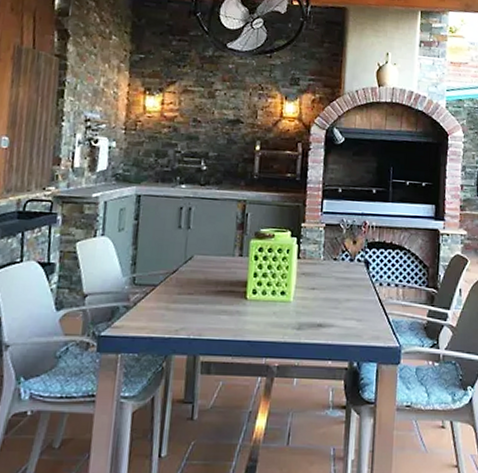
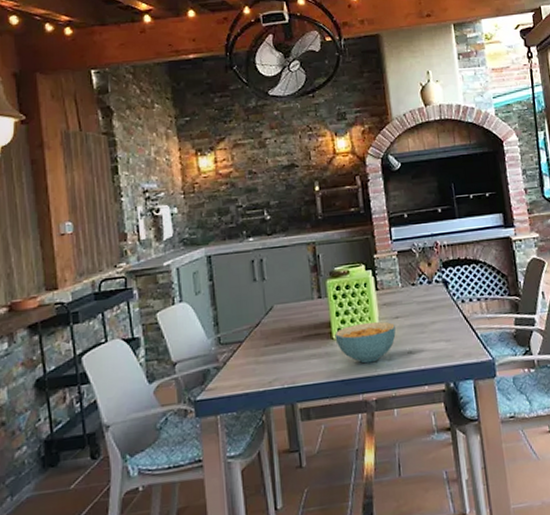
cereal bowl: none [248,288,311,329] -> present [335,321,396,364]

